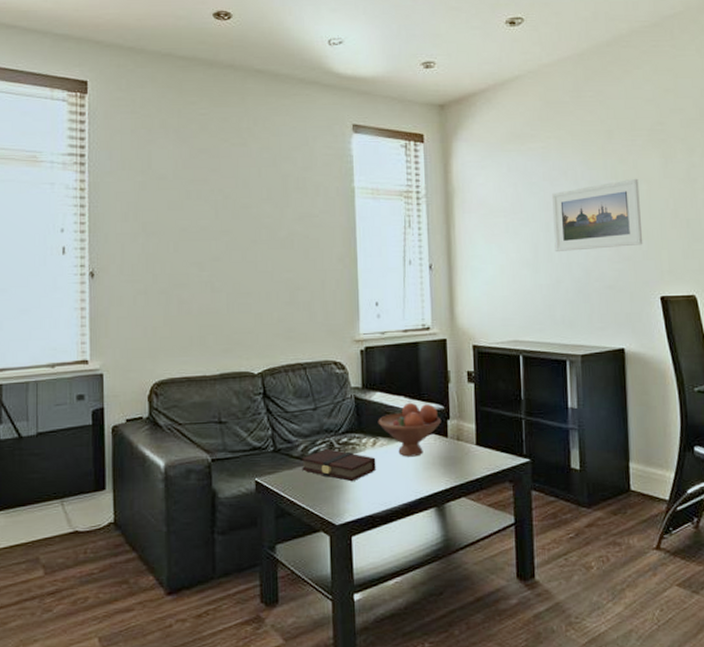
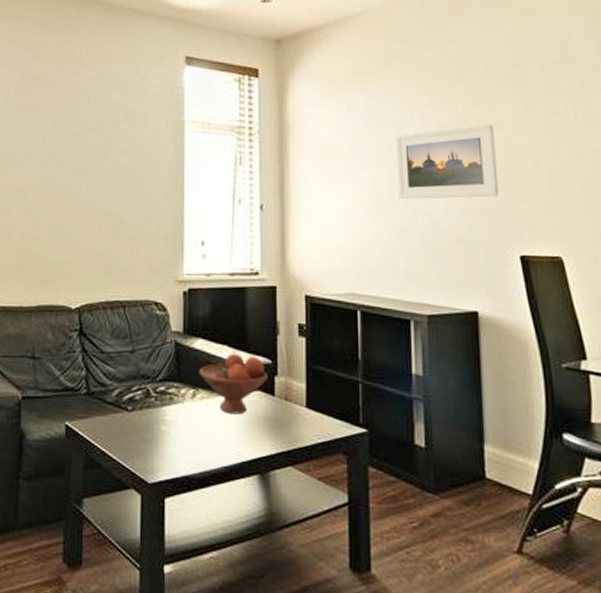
book: present [302,449,376,482] -> none [115,397,195,436]

